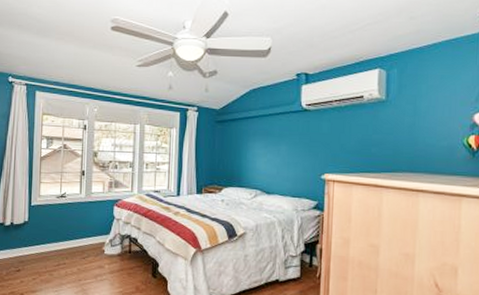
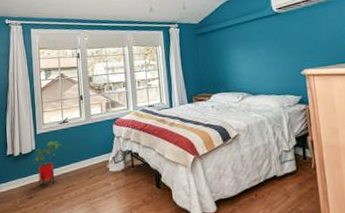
house plant: none [24,215,57,262] -> present [33,141,62,188]

